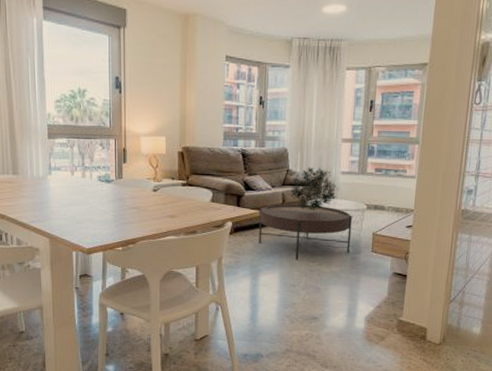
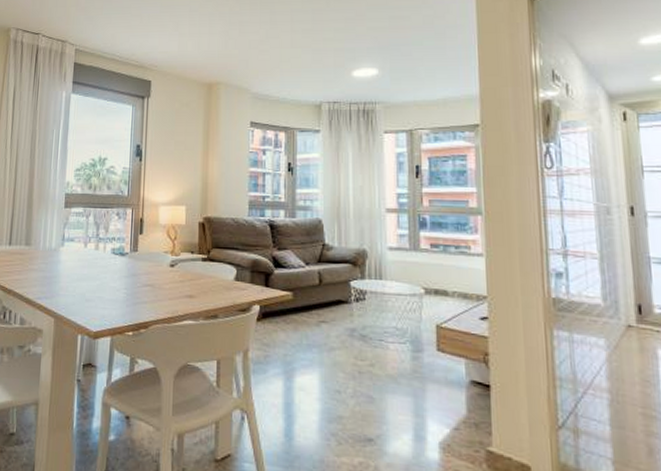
coffee table: present [259,204,353,261] -> none [292,284,409,358]
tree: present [290,167,340,211] -> none [328,241,389,295]

